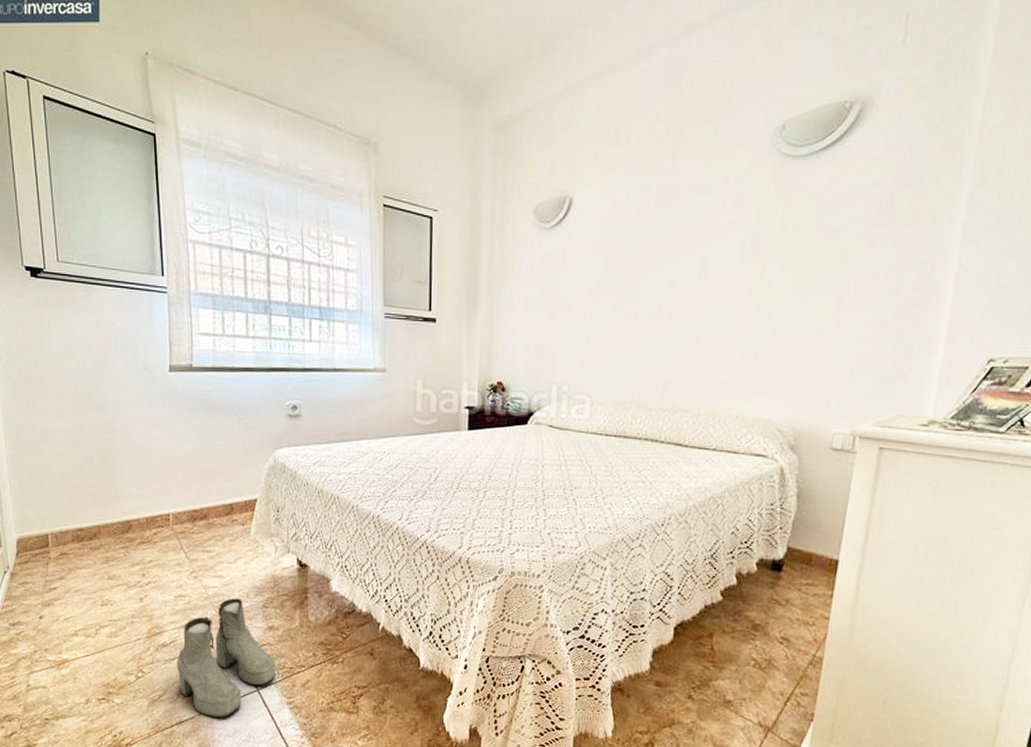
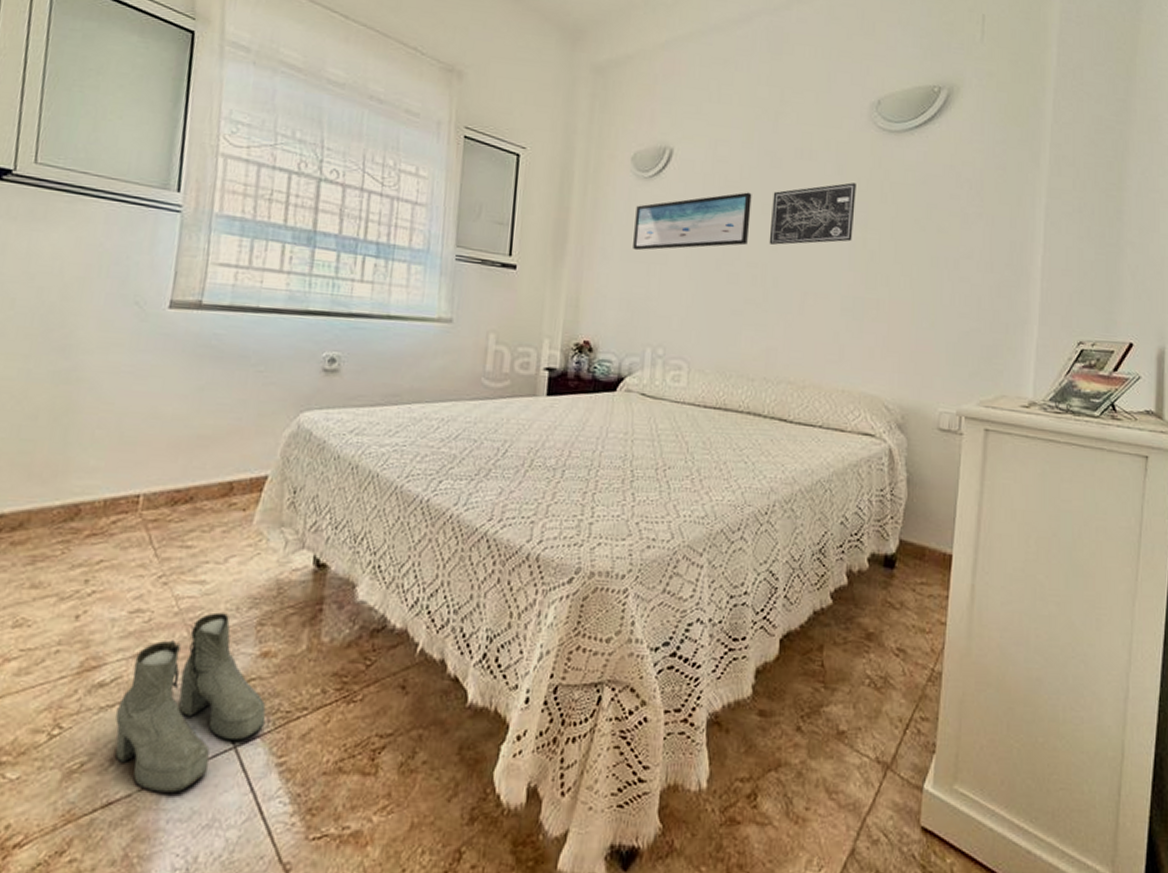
wall art: none [538,234,650,298] -> present [633,192,752,251]
wall art: none [666,215,756,283] -> present [769,182,856,245]

